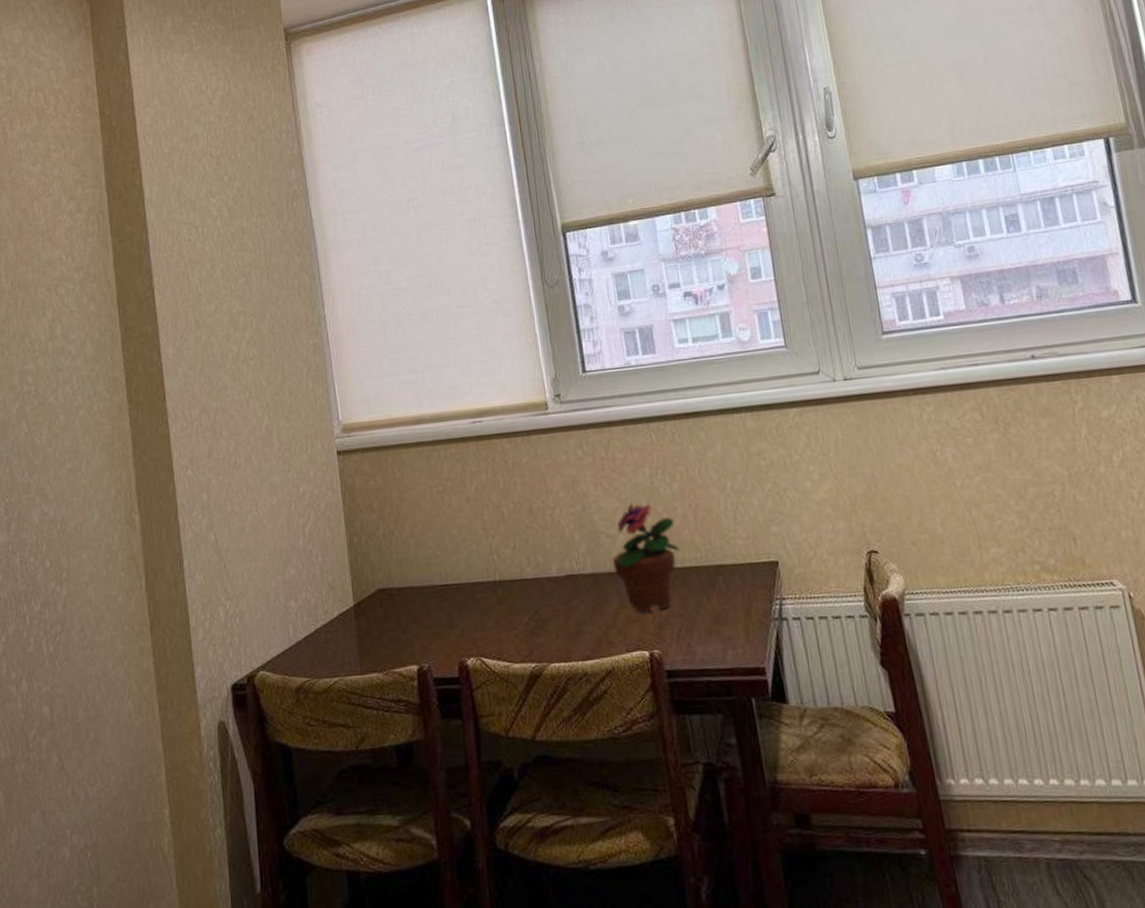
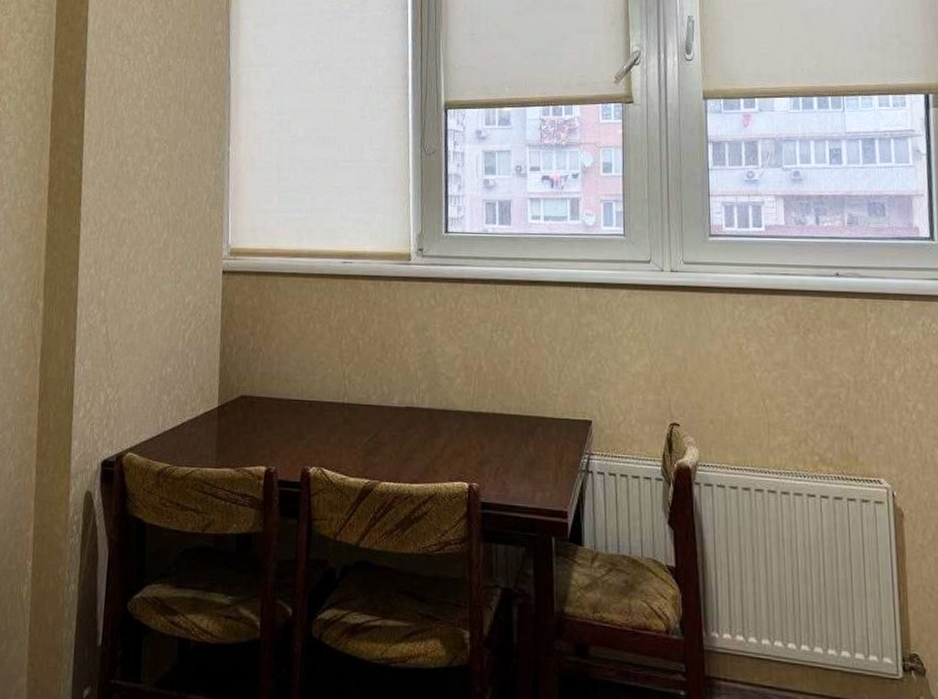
potted flower: present [613,502,680,612] -> none [448,352,508,449]

